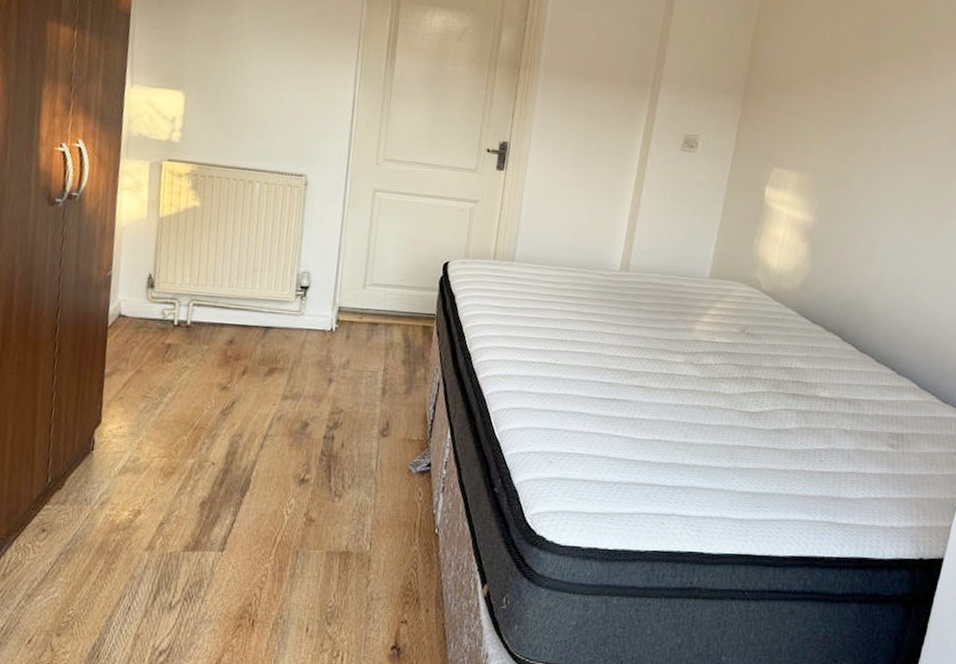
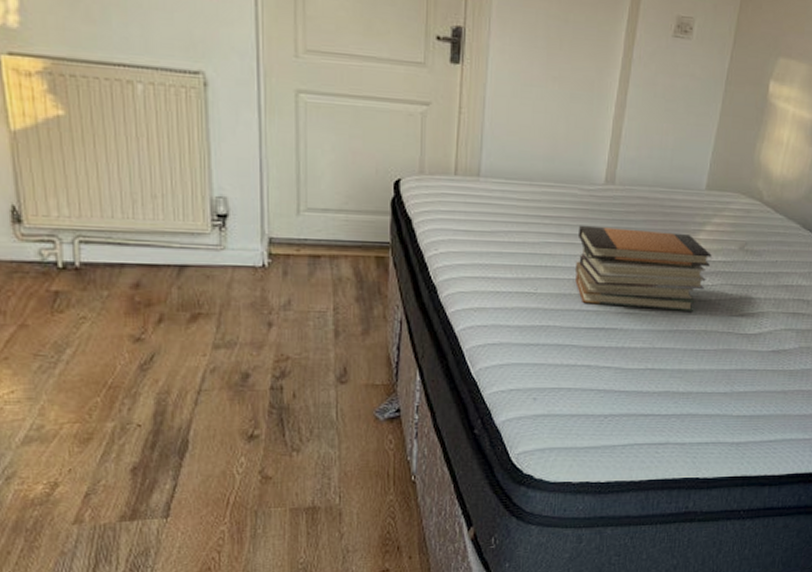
book stack: none [591,305,715,388] -> present [574,225,712,311]

